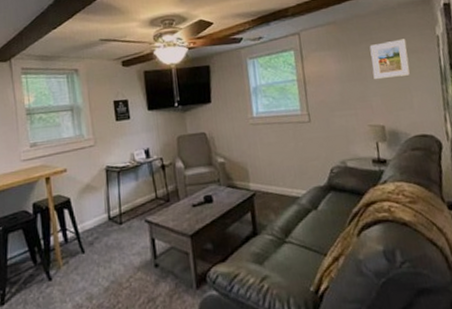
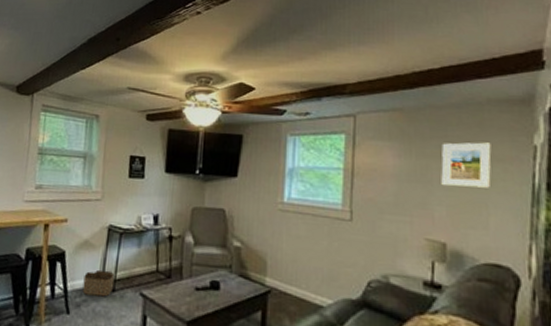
basket: none [92,208,121,233] -> present [82,271,115,297]

